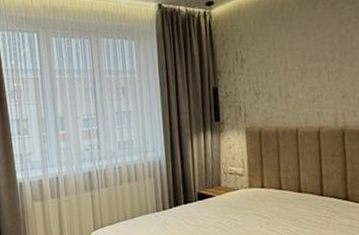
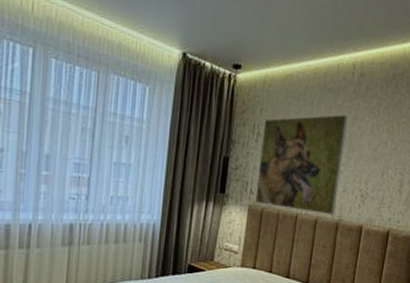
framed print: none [246,21,337,125] -> present [255,114,348,216]

